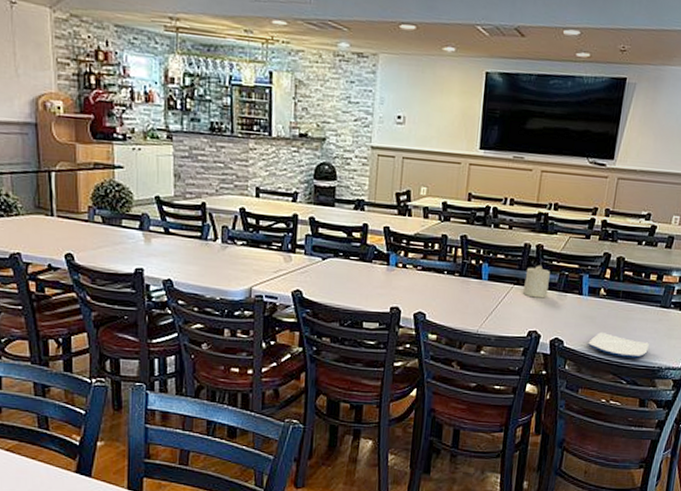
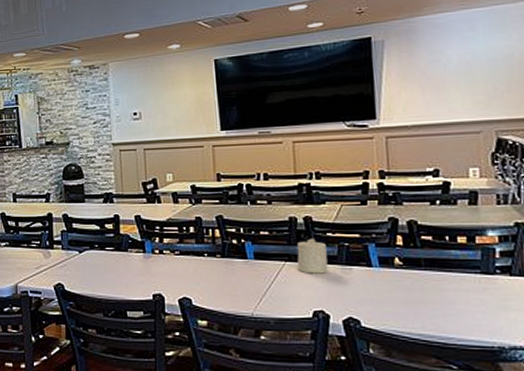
plate: present [588,332,649,359] -> none [393,308,478,338]

